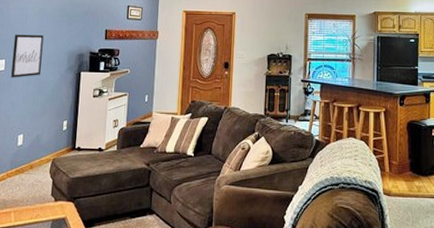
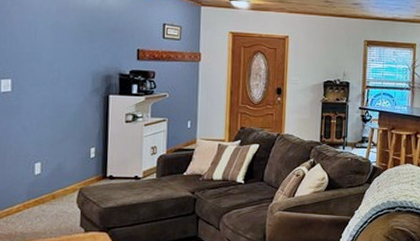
wall art: present [11,34,44,78] -> none [20,51,60,101]

